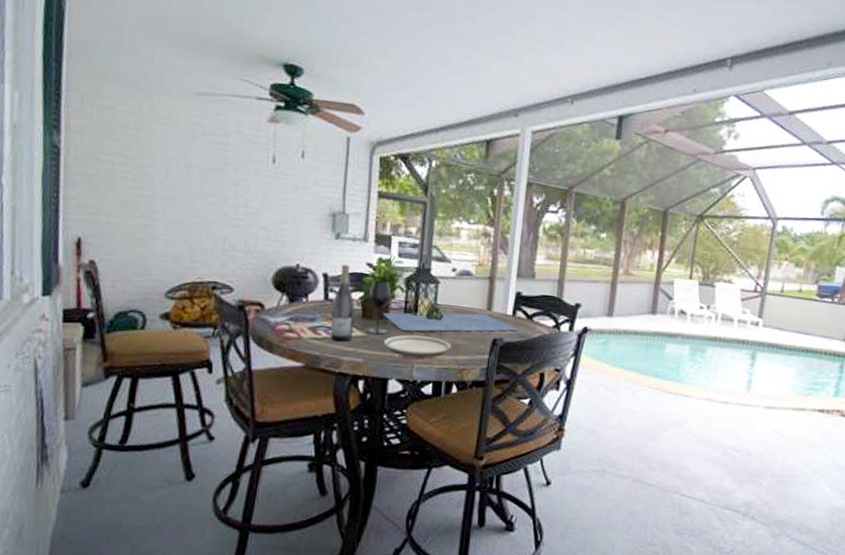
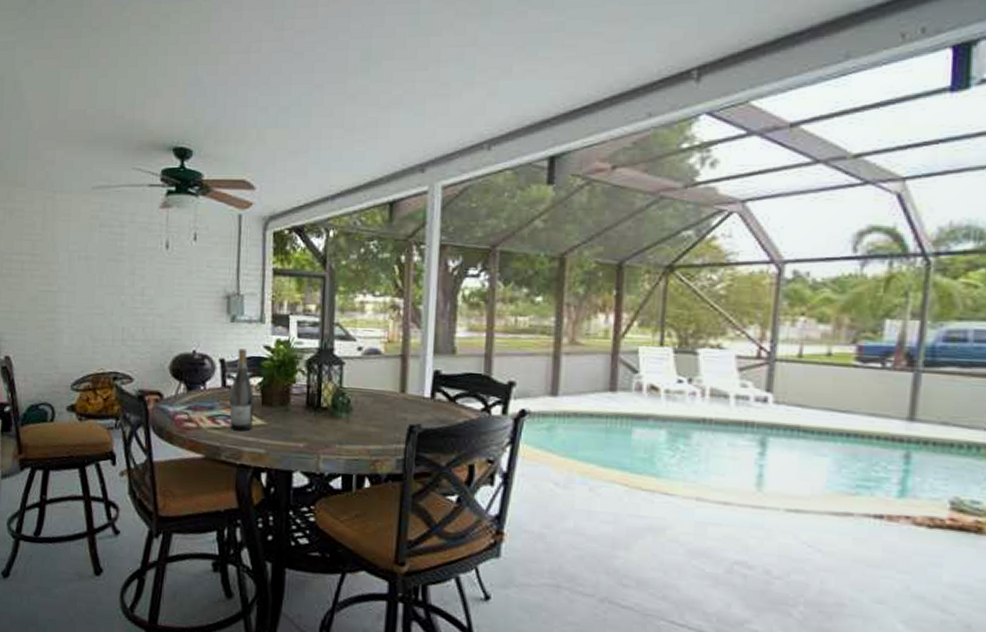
wineglass: present [367,280,391,335] -> none [268,364,292,423]
bath mat: present [383,312,518,332] -> none [284,396,439,419]
plate: present [383,334,452,358] -> none [286,422,361,448]

